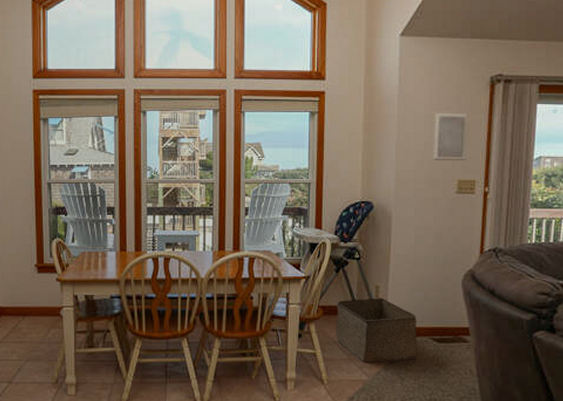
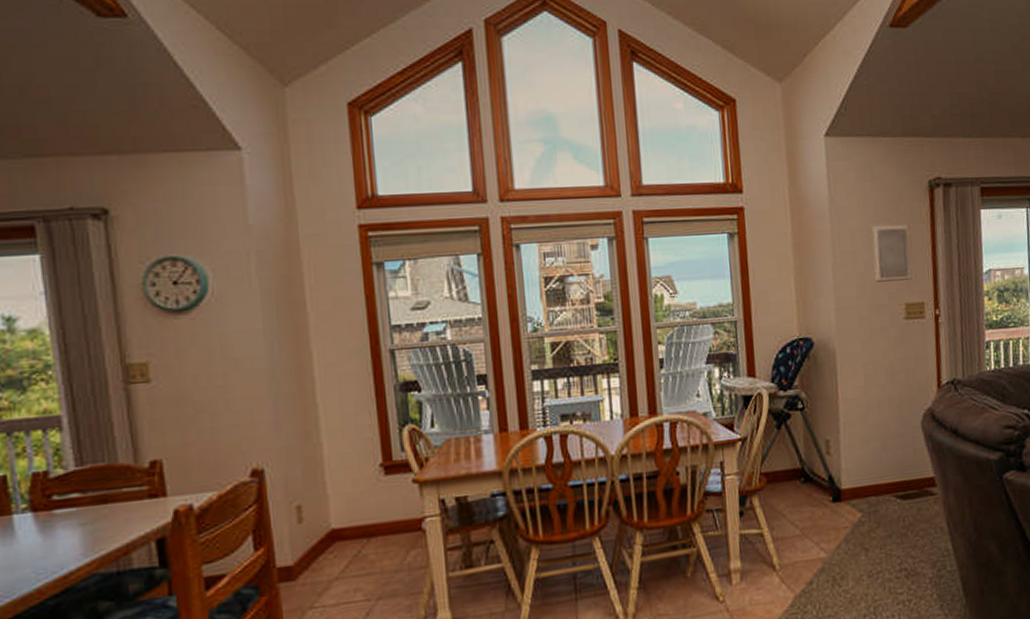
storage bin: present [336,298,417,362] -> none [782,453,880,536]

